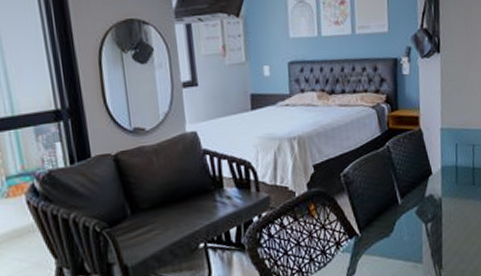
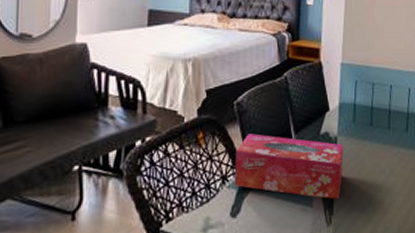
tissue box: none [346,201,449,255] -> present [234,133,344,199]

